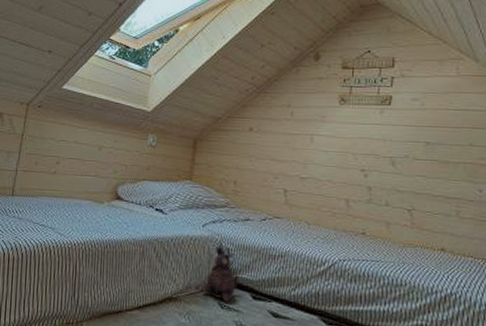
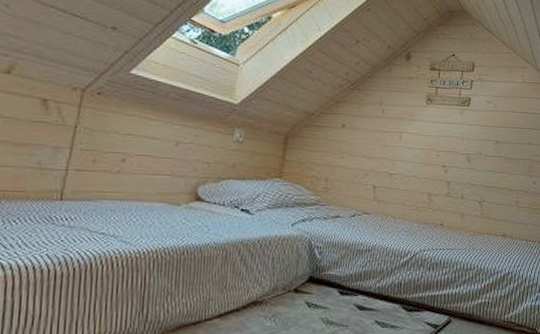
plush toy: present [202,246,238,303] -> none [289,244,327,301]

